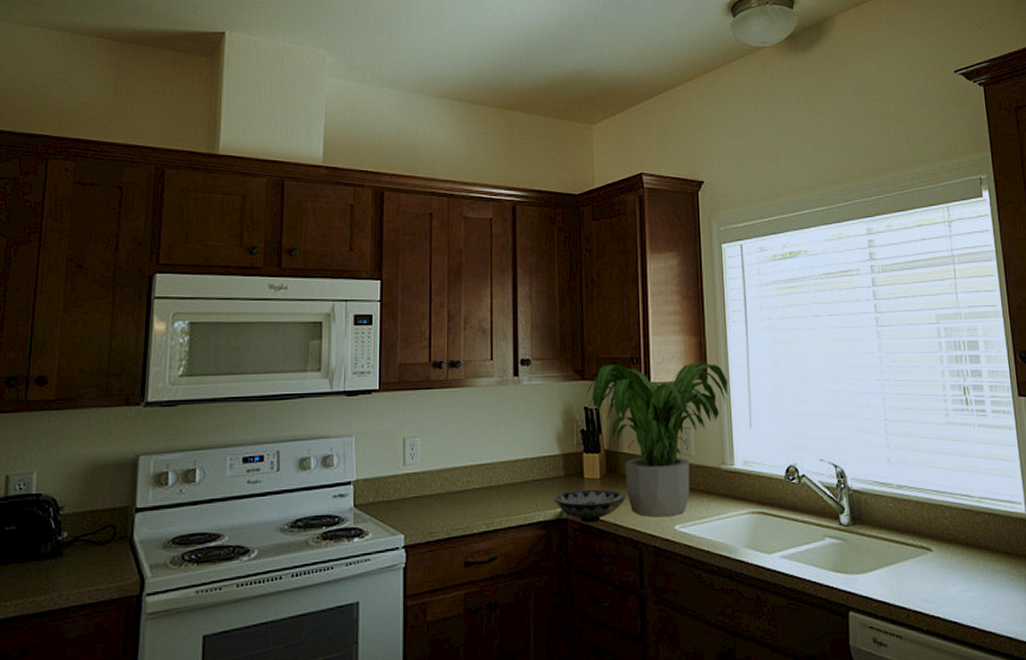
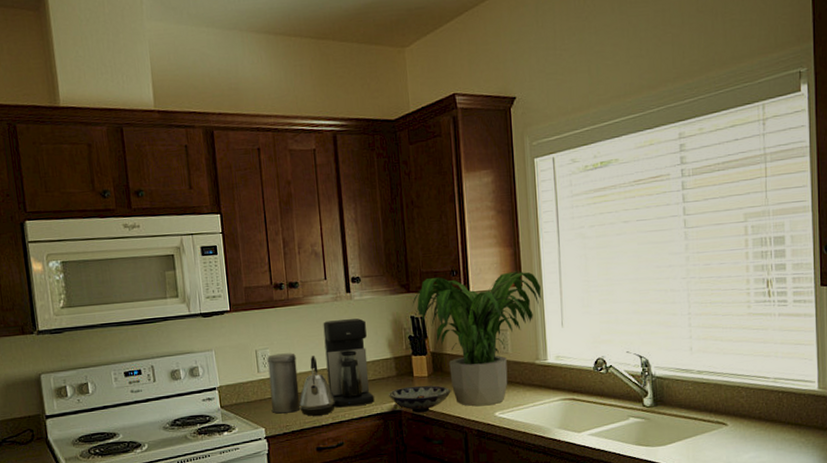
canister: none [414,443,451,517] -> present [267,353,301,414]
kettle: none [448,448,492,522] -> present [299,356,336,416]
coffee maker: none [483,406,537,513] -> present [323,318,375,408]

